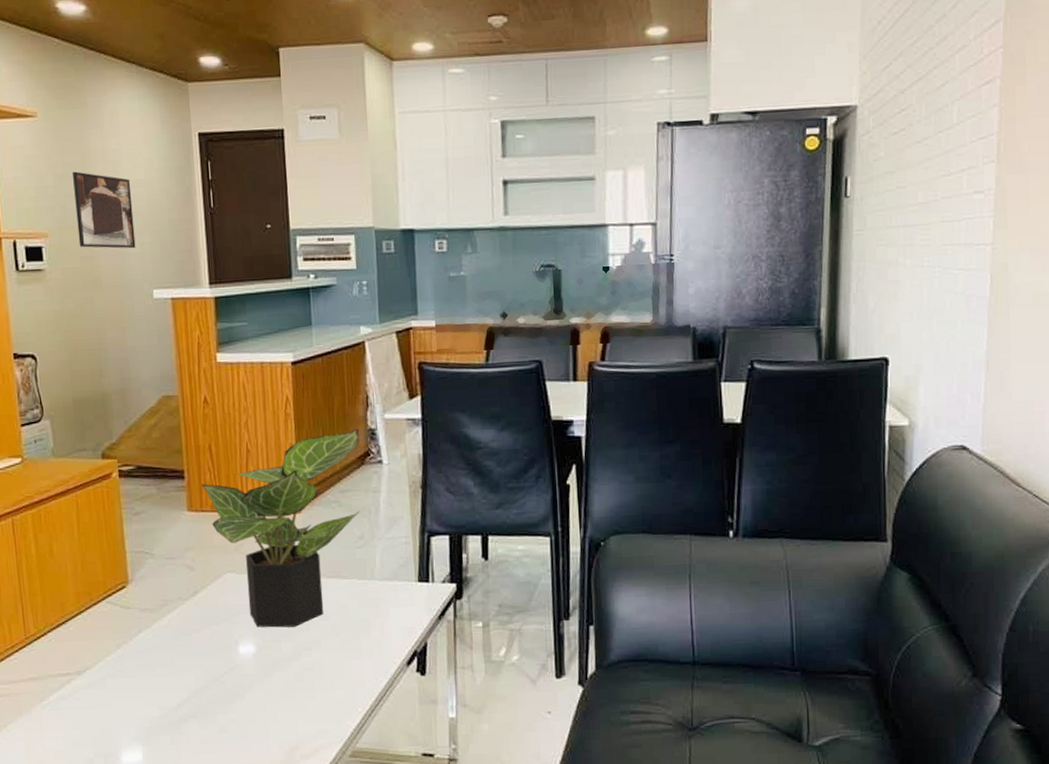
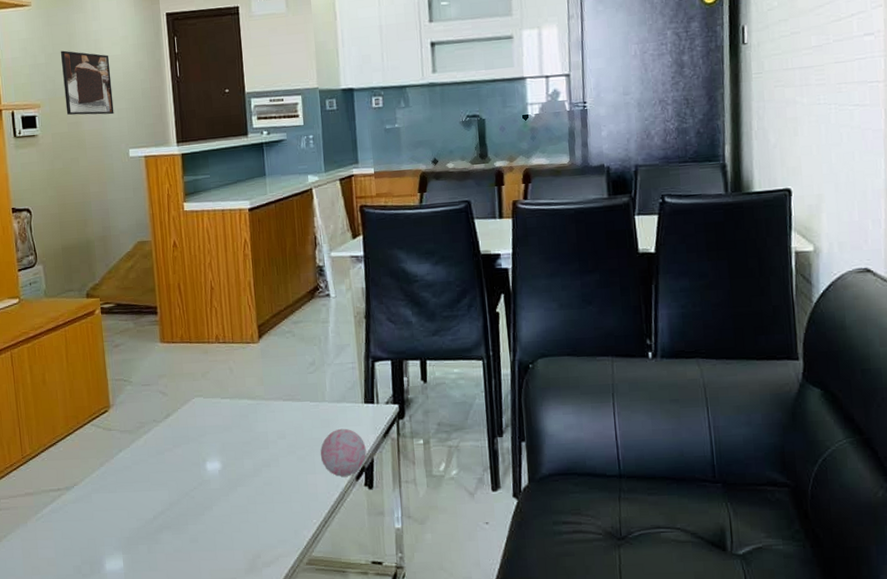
potted plant: present [202,429,360,628] -> none [172,266,311,447]
decorative ball: none [367,609,419,662] -> present [320,428,367,477]

